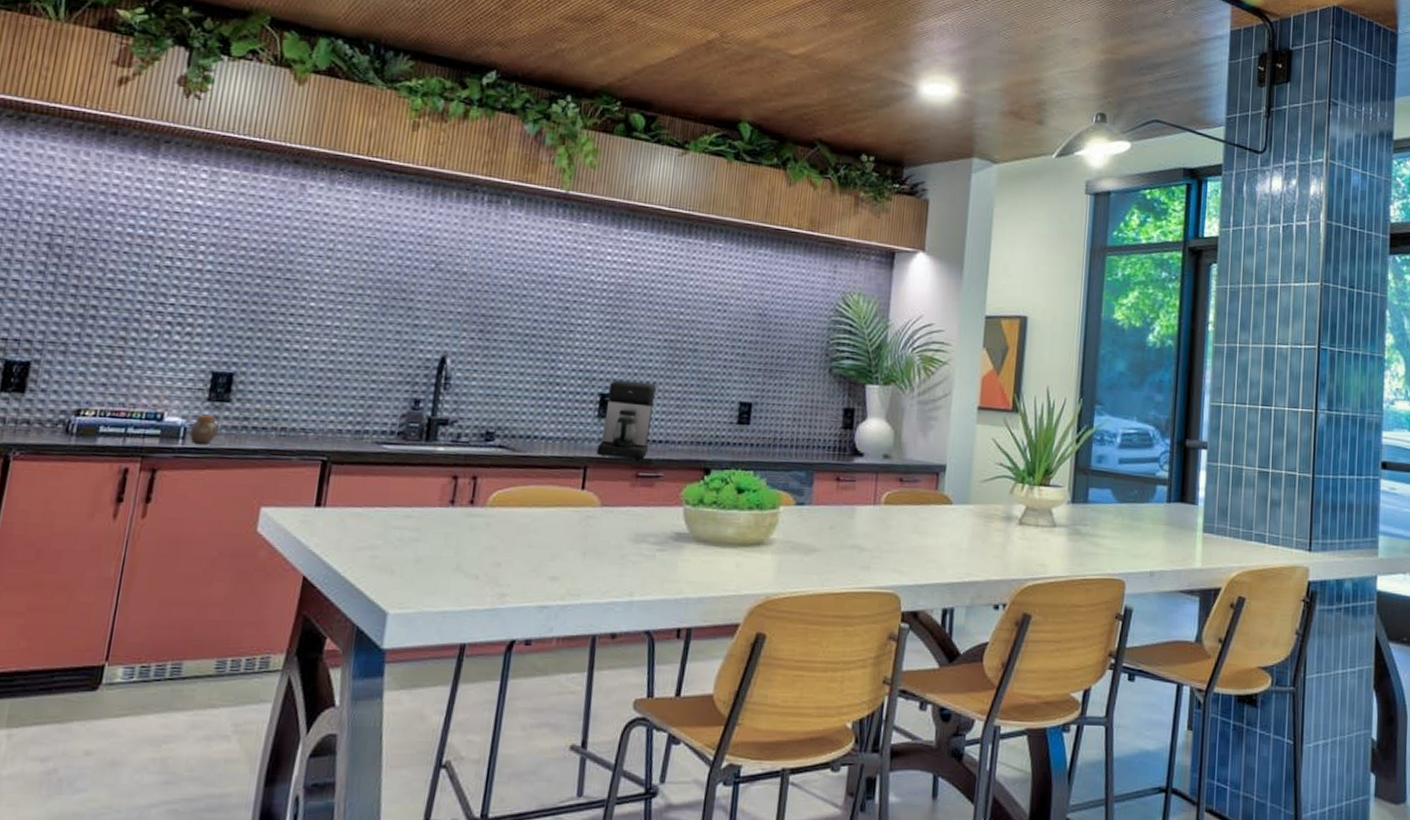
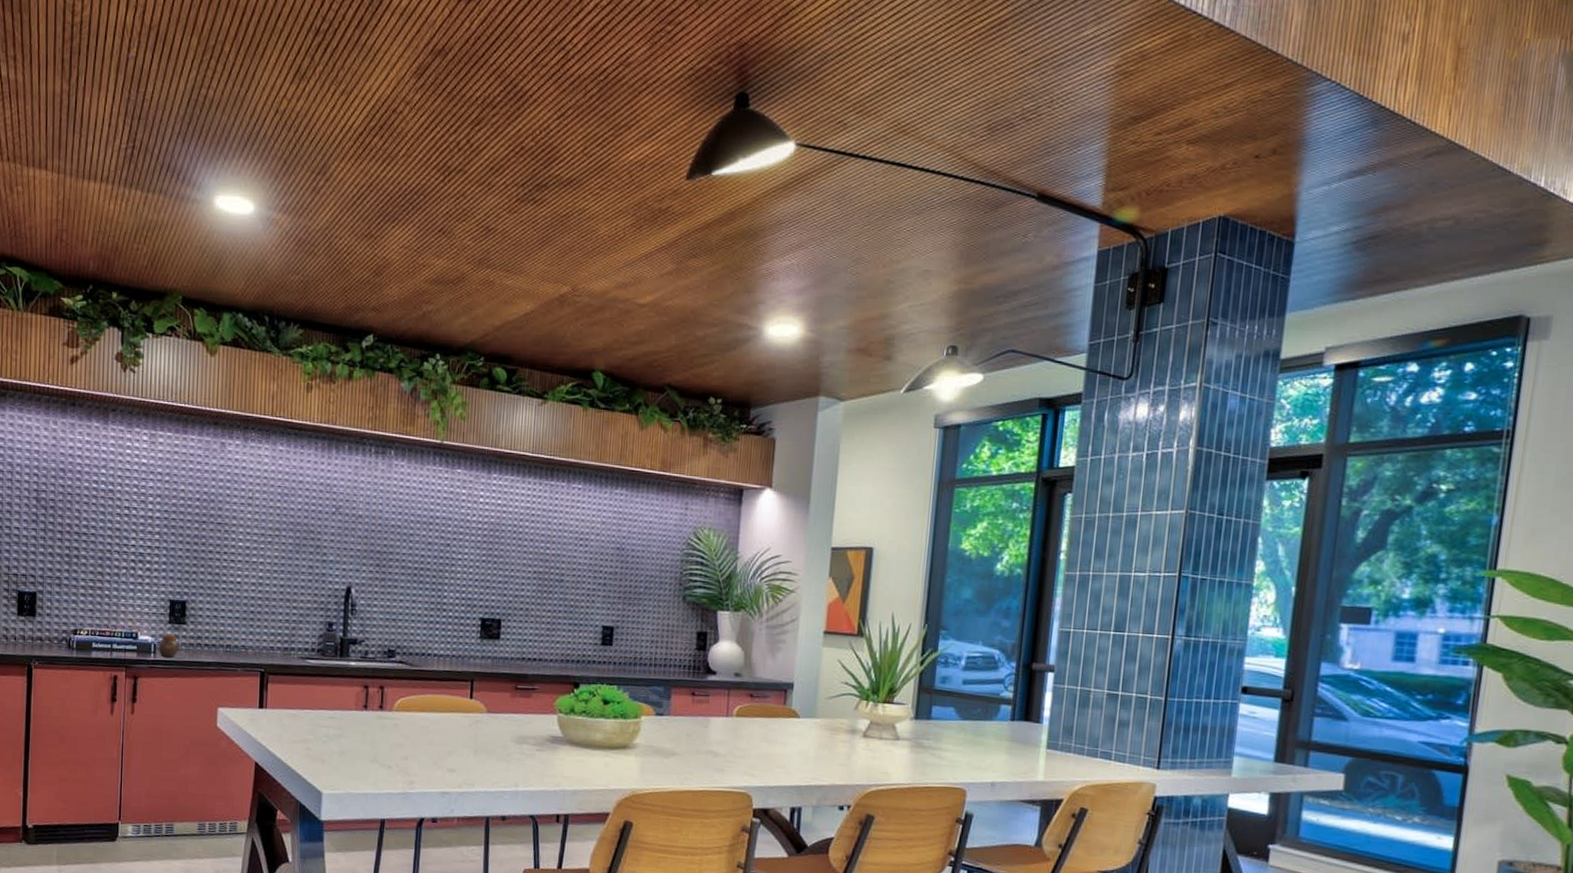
coffee maker: present [596,380,656,460] -> none [480,606,529,675]

